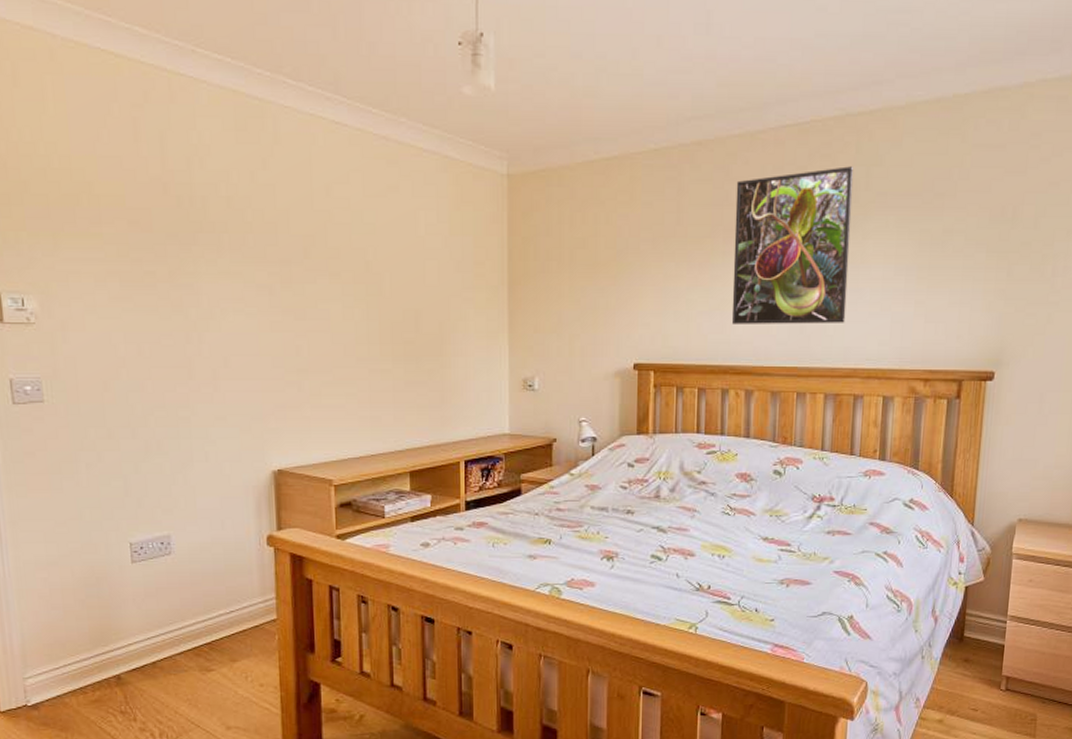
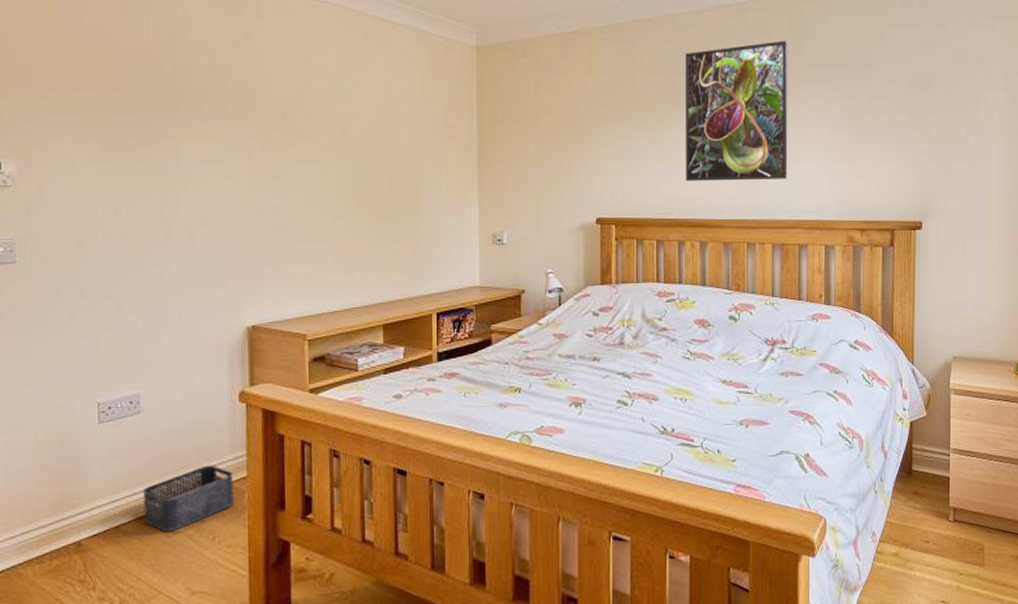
storage bin: none [177,606,265,669] -> present [143,465,234,532]

